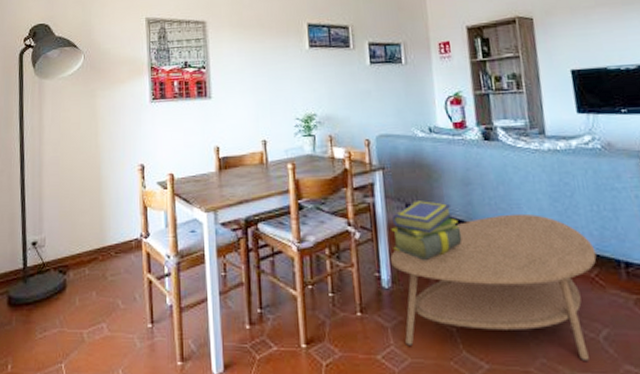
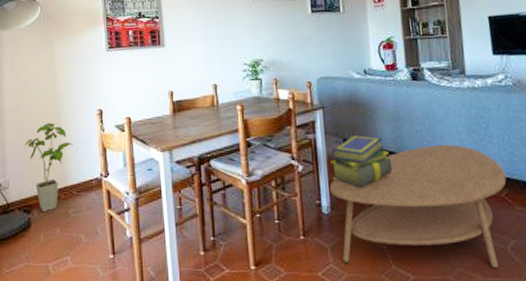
house plant: none [63,177,113,274] -> present [25,122,73,213]

